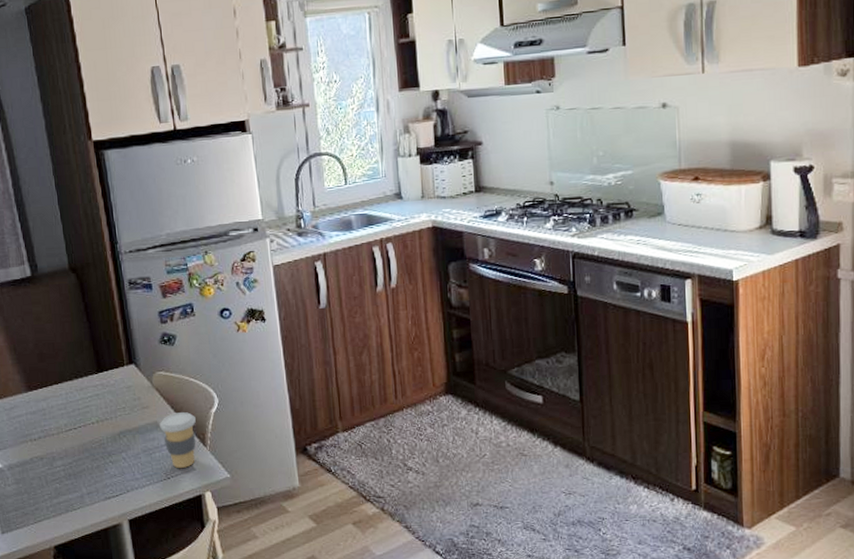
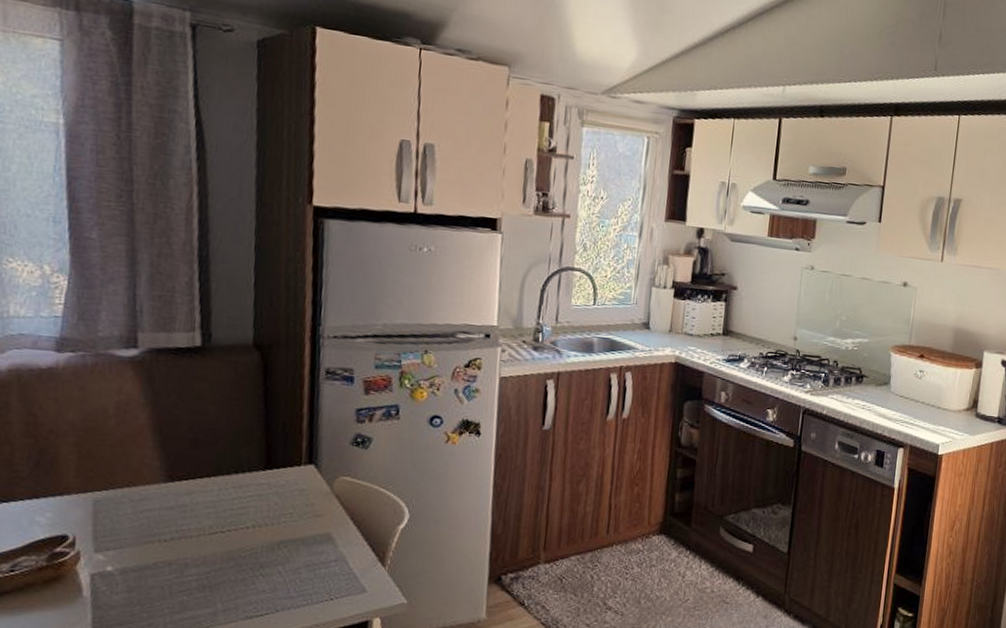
coffee cup: present [160,412,196,468] -> none [332,525,378,589]

